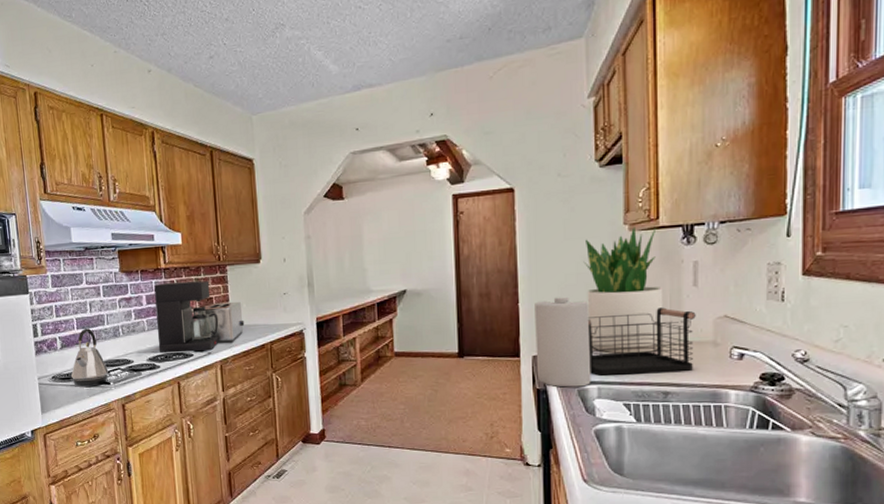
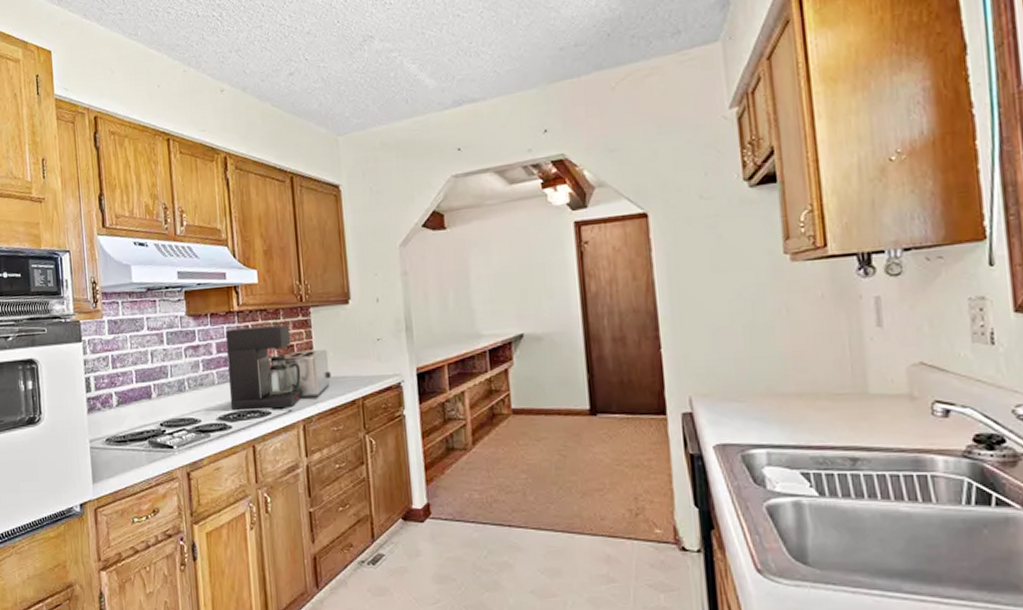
kettle: present [71,328,109,388] -> none [128,382,172,452]
paper towel holder: present [535,296,591,388] -> none [681,340,758,452]
planter: present [583,227,664,353] -> none [737,256,843,410]
dish rack: present [587,307,696,376] -> none [747,353,886,437]

